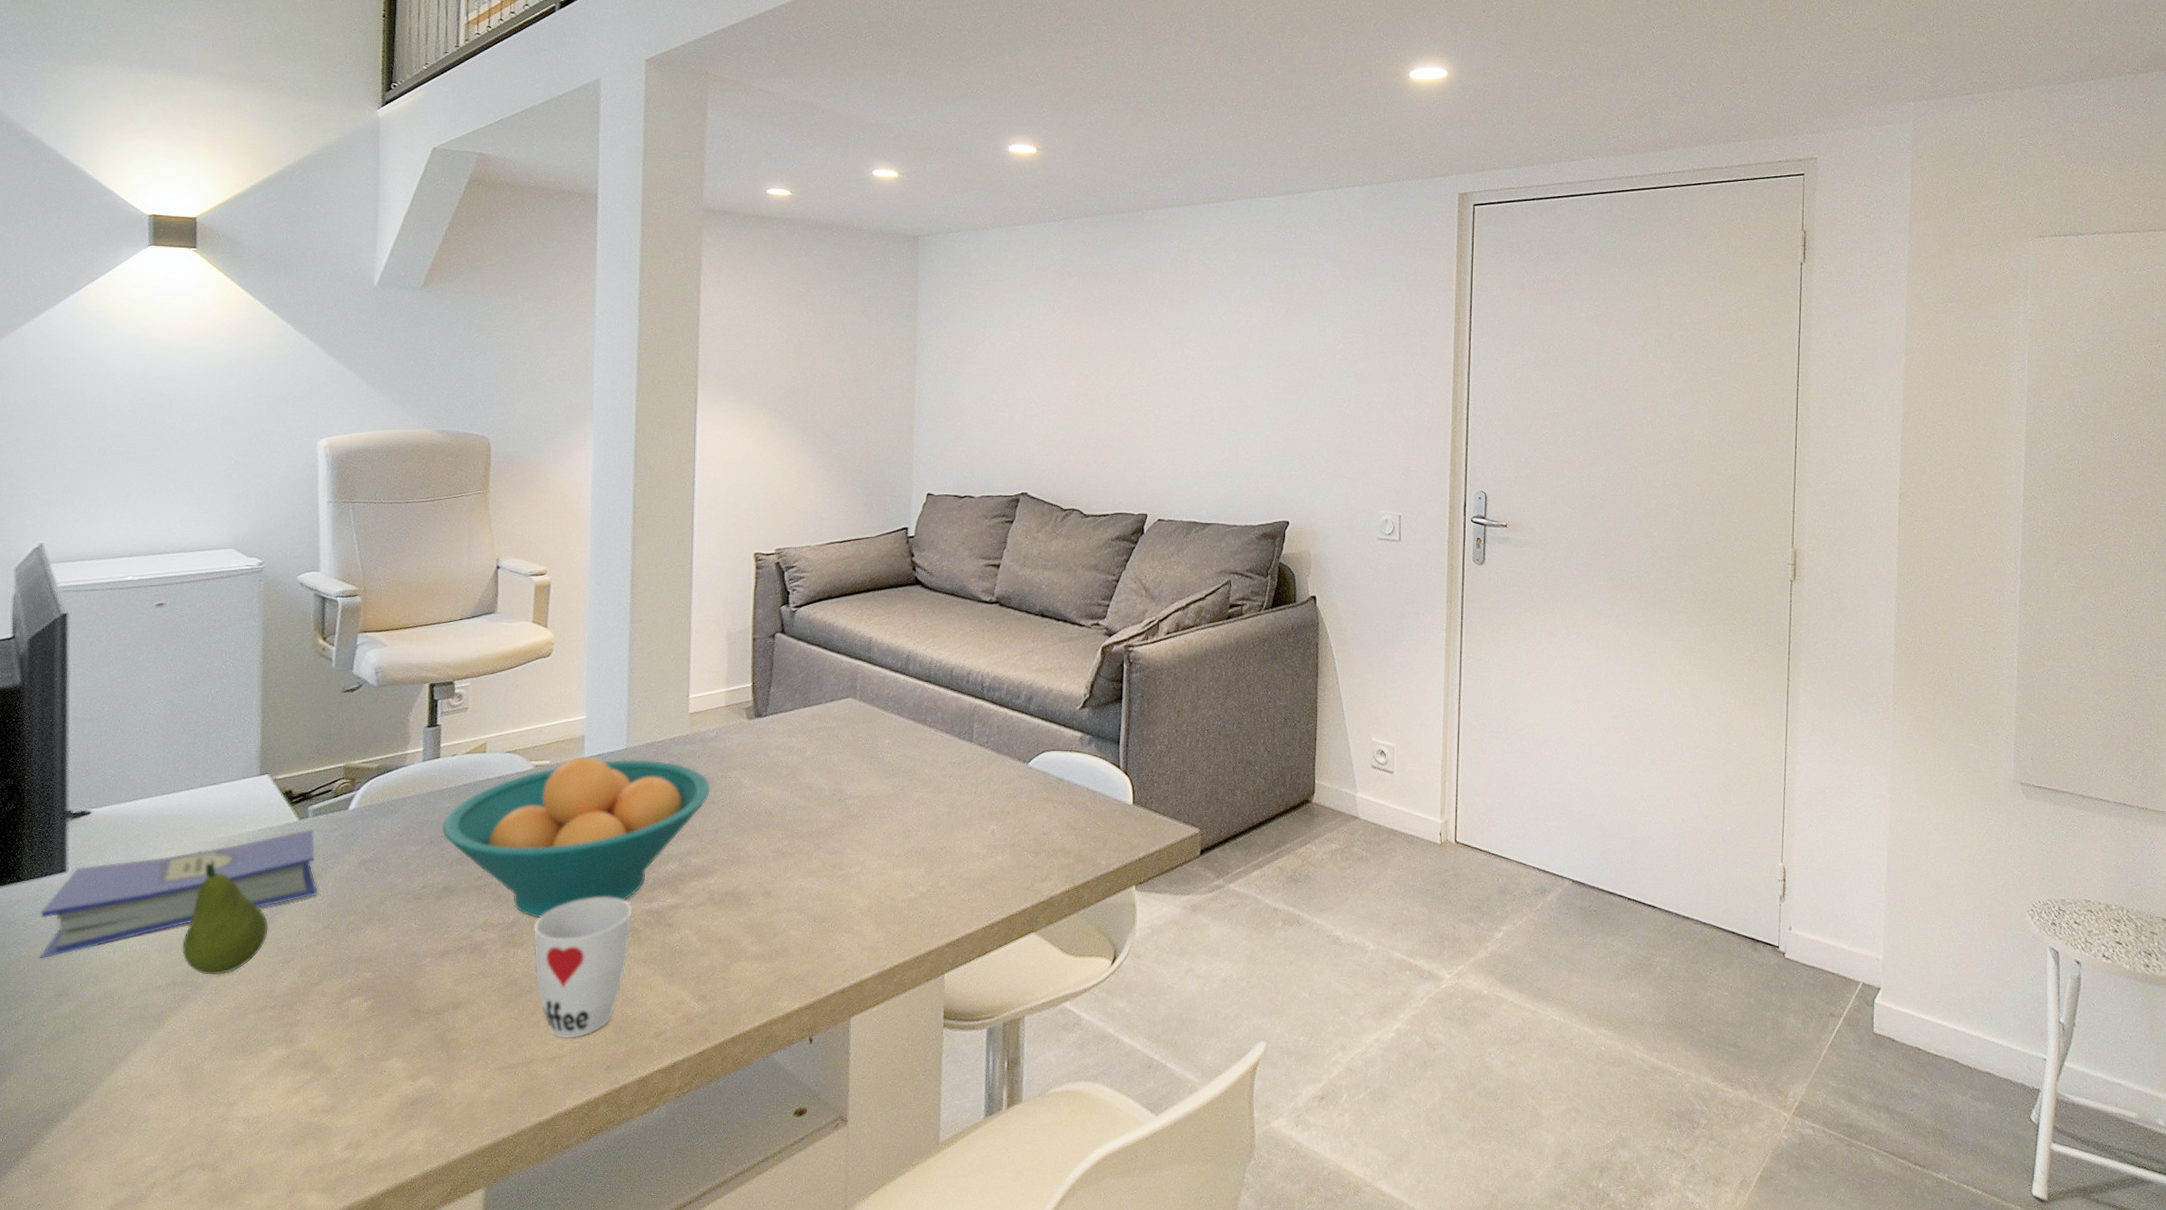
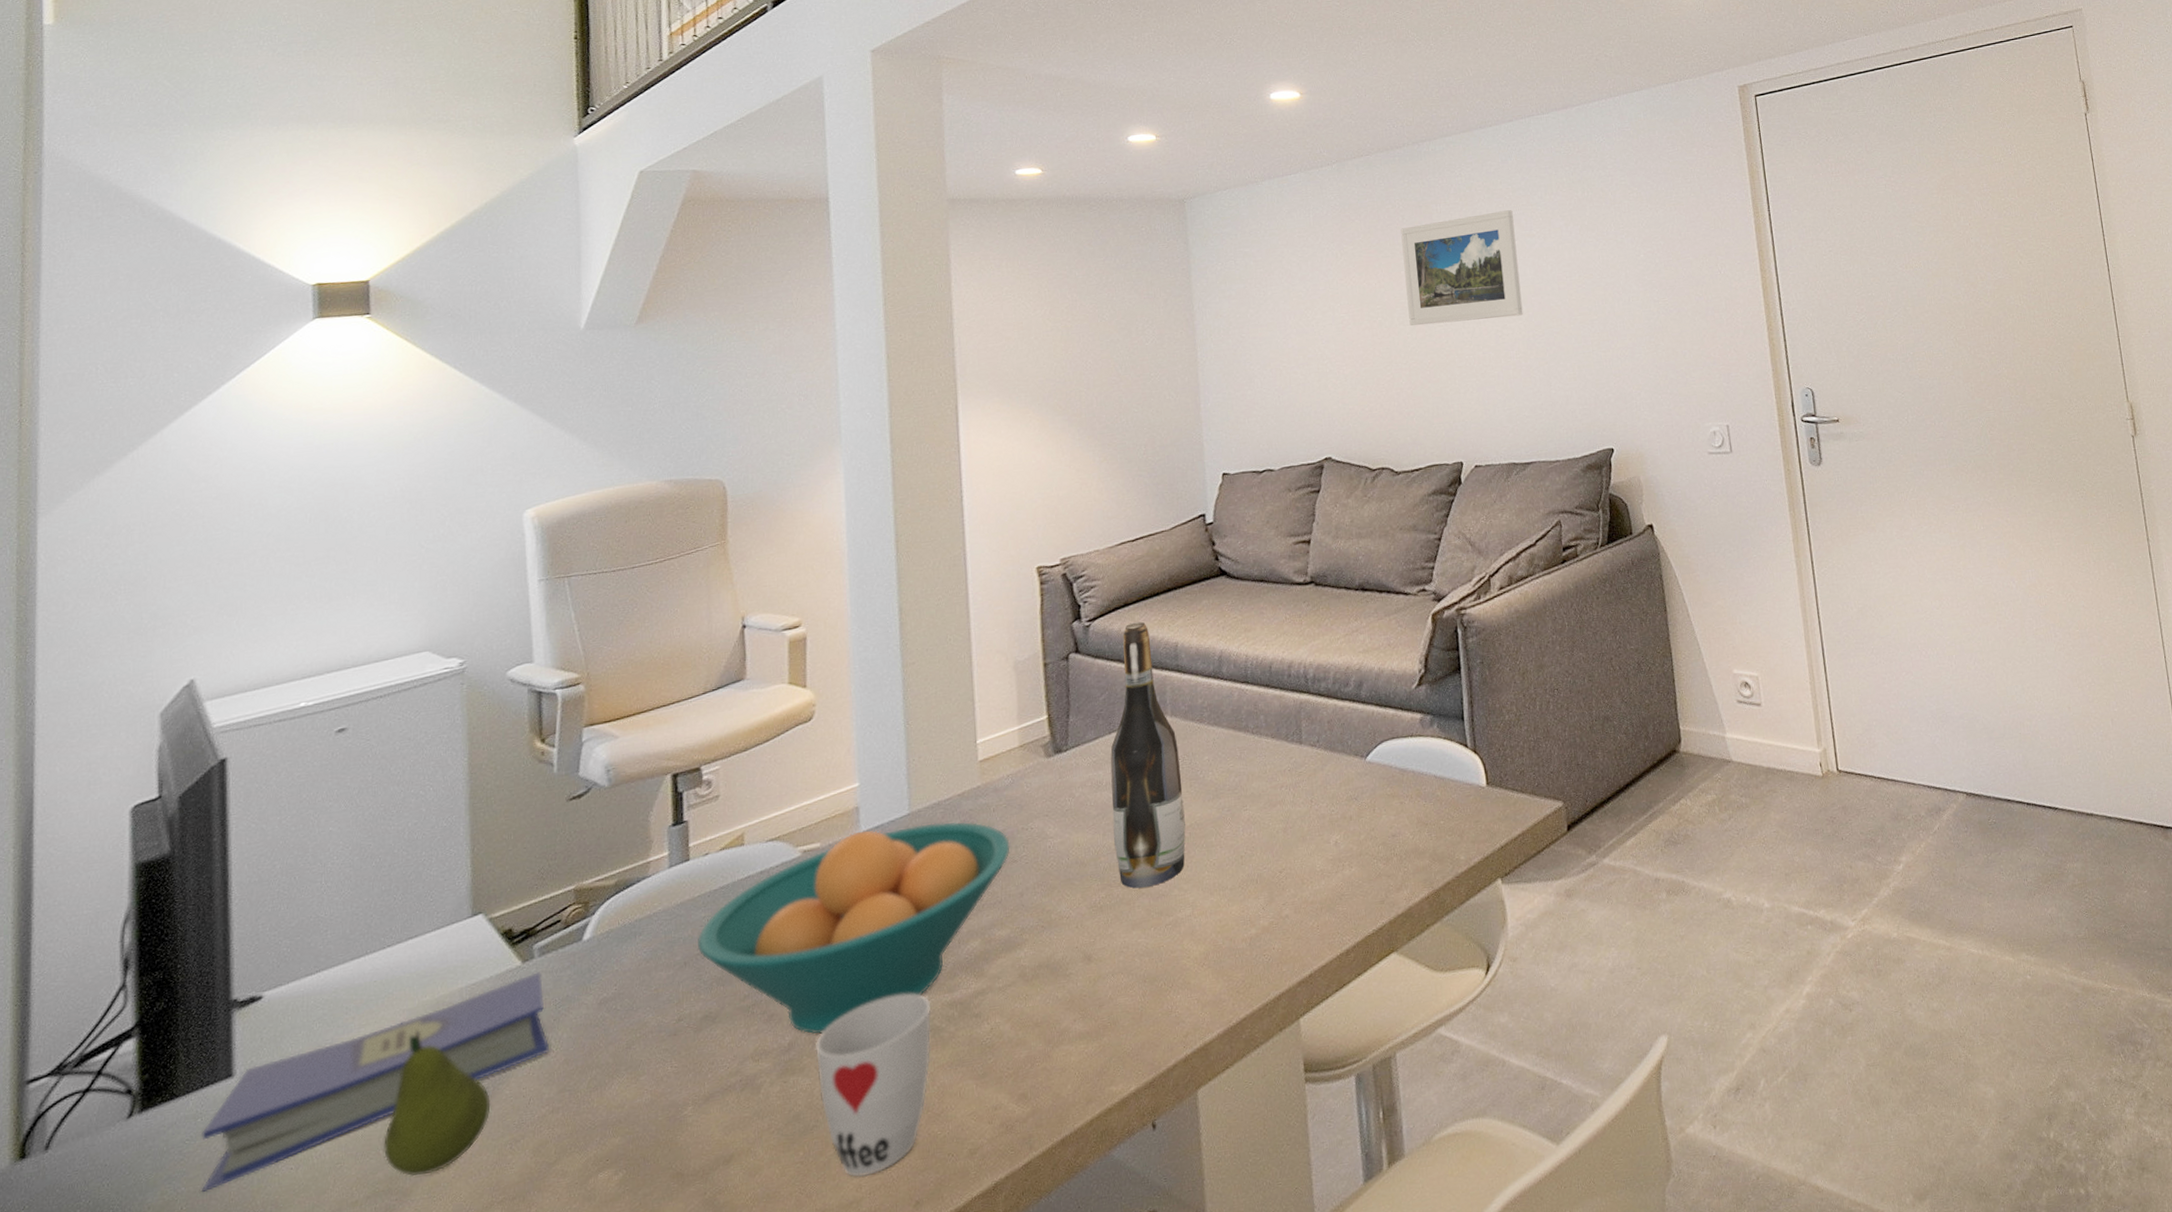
wine bottle: none [800,614,863,843] -> present [1110,621,1186,889]
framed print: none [1114,285,1224,387] -> present [1401,210,1523,326]

